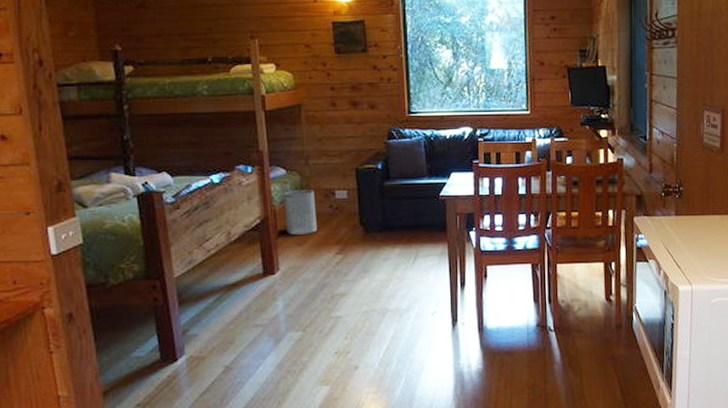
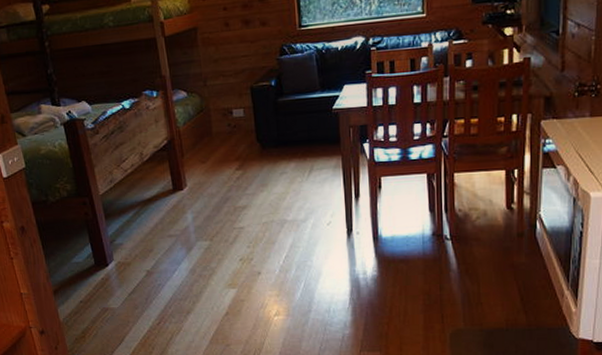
trash can: present [283,190,317,235] -> none [185,110,218,153]

